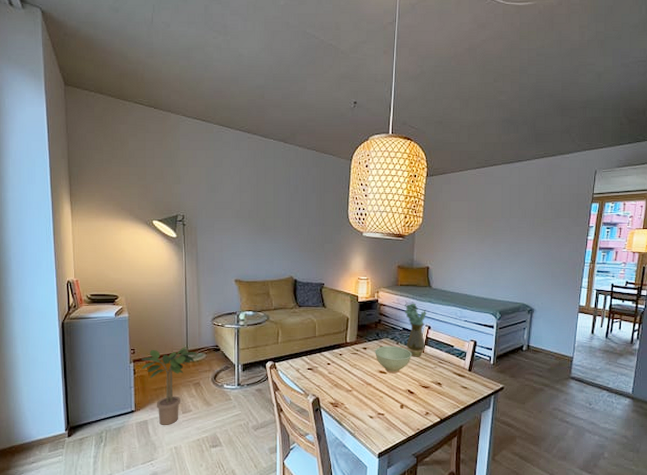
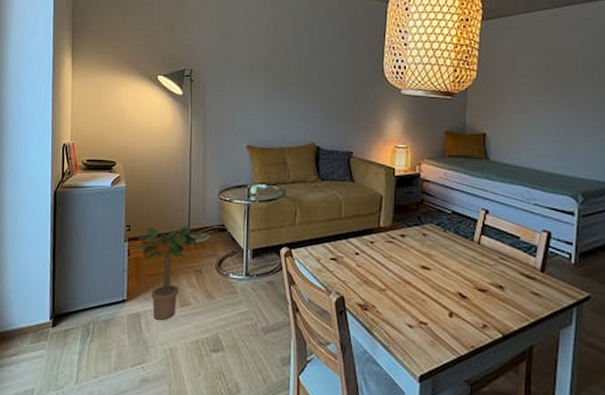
bowl: present [375,346,412,374] -> none [416,233,465,271]
vase: present [404,301,426,357] -> none [454,176,483,250]

